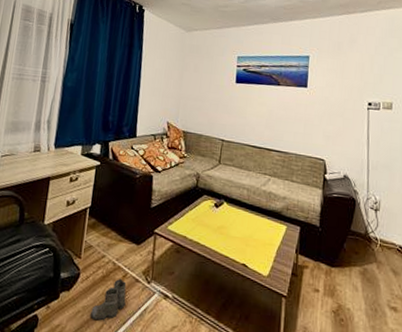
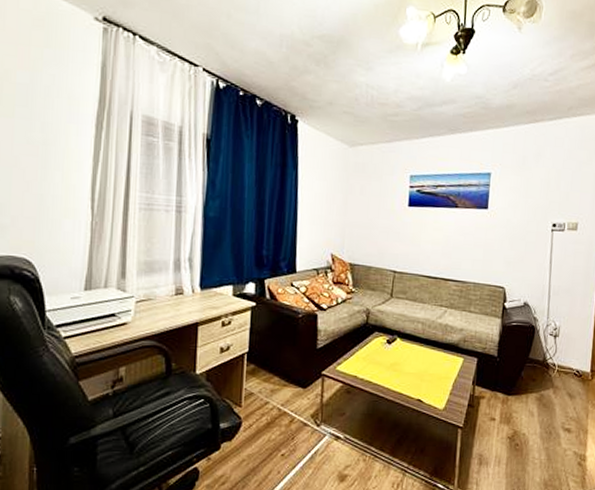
boots: present [90,278,127,324] -> none [257,423,295,470]

